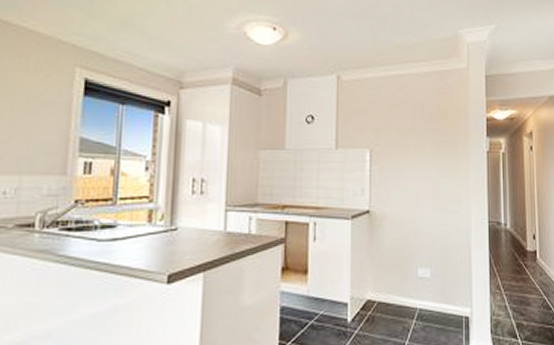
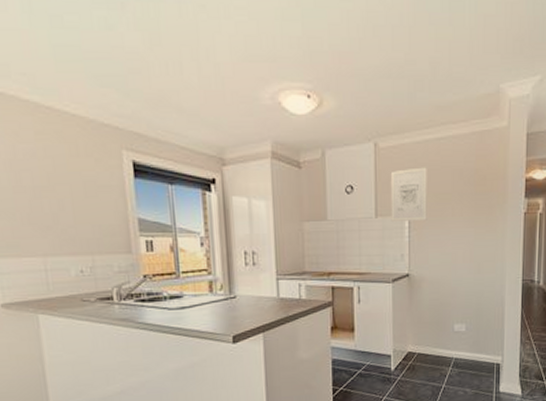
wall art: none [352,101,389,155] -> present [390,167,427,223]

